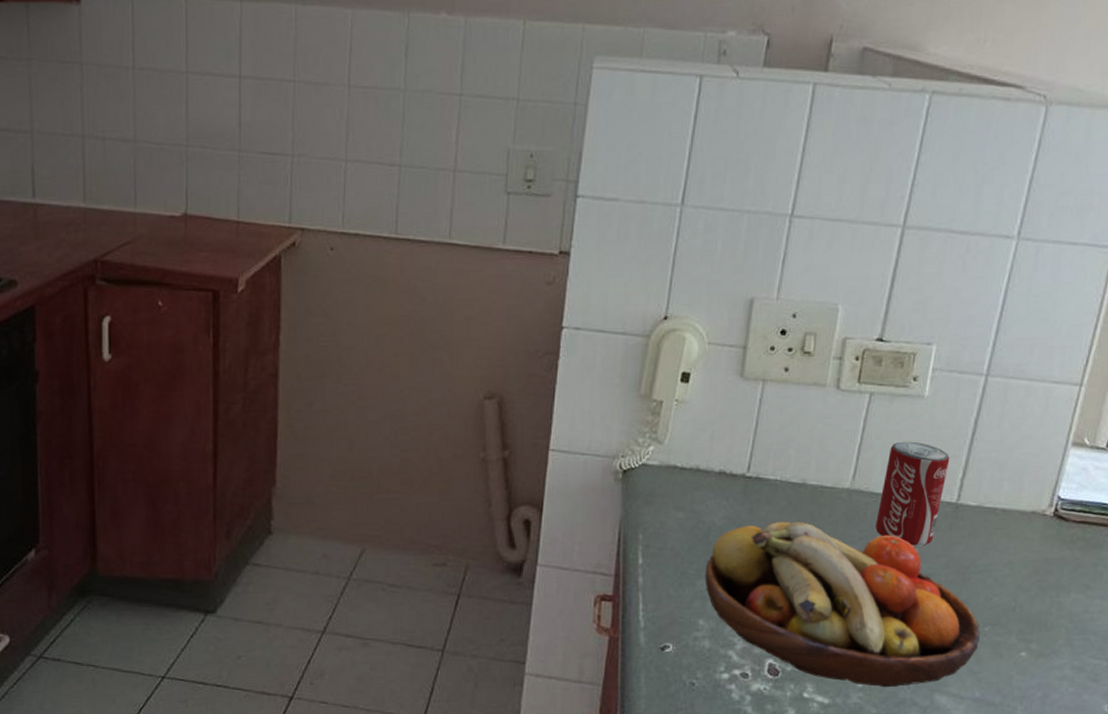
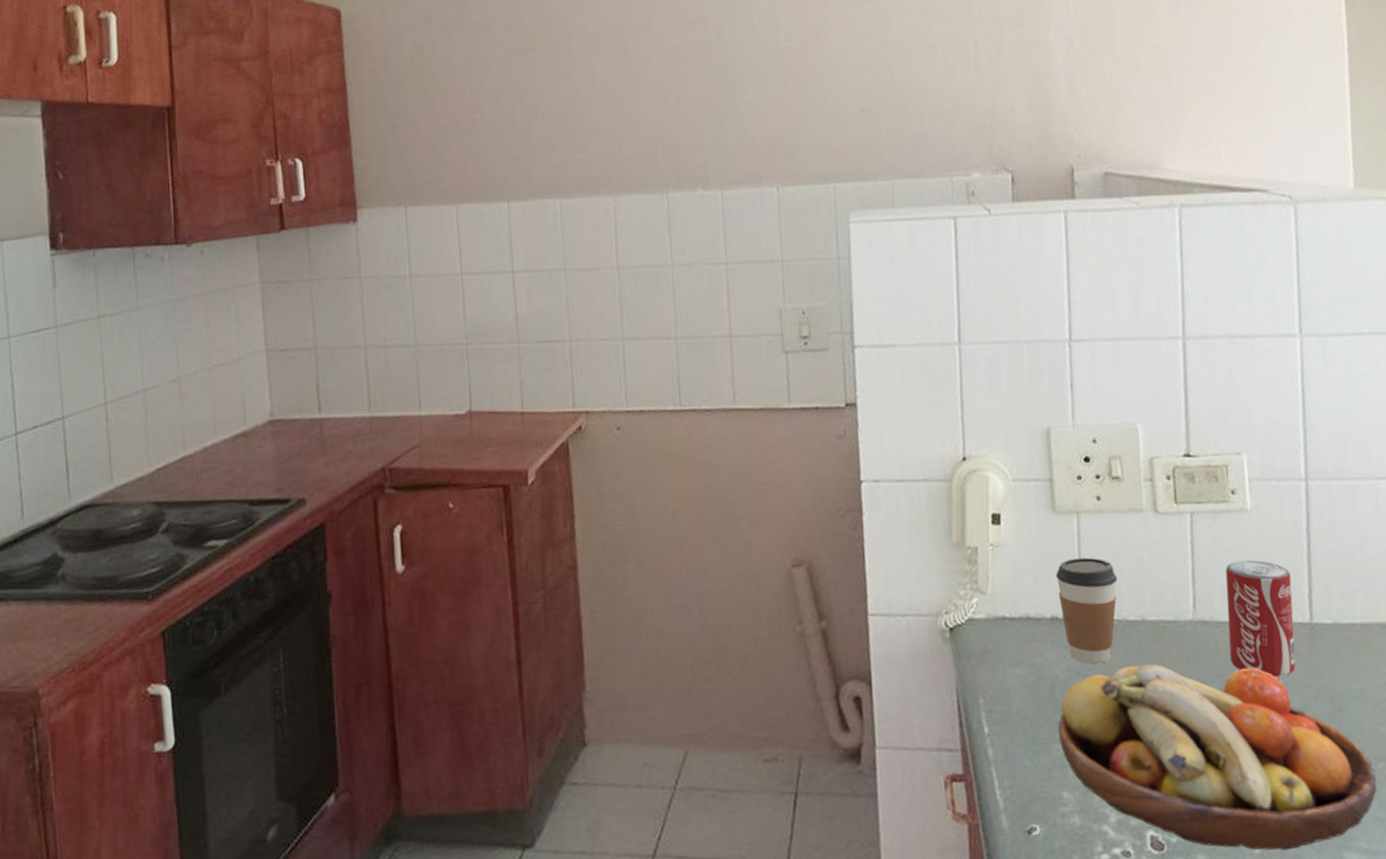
coffee cup: none [730,422,788,517] -> present [1056,557,1117,665]

